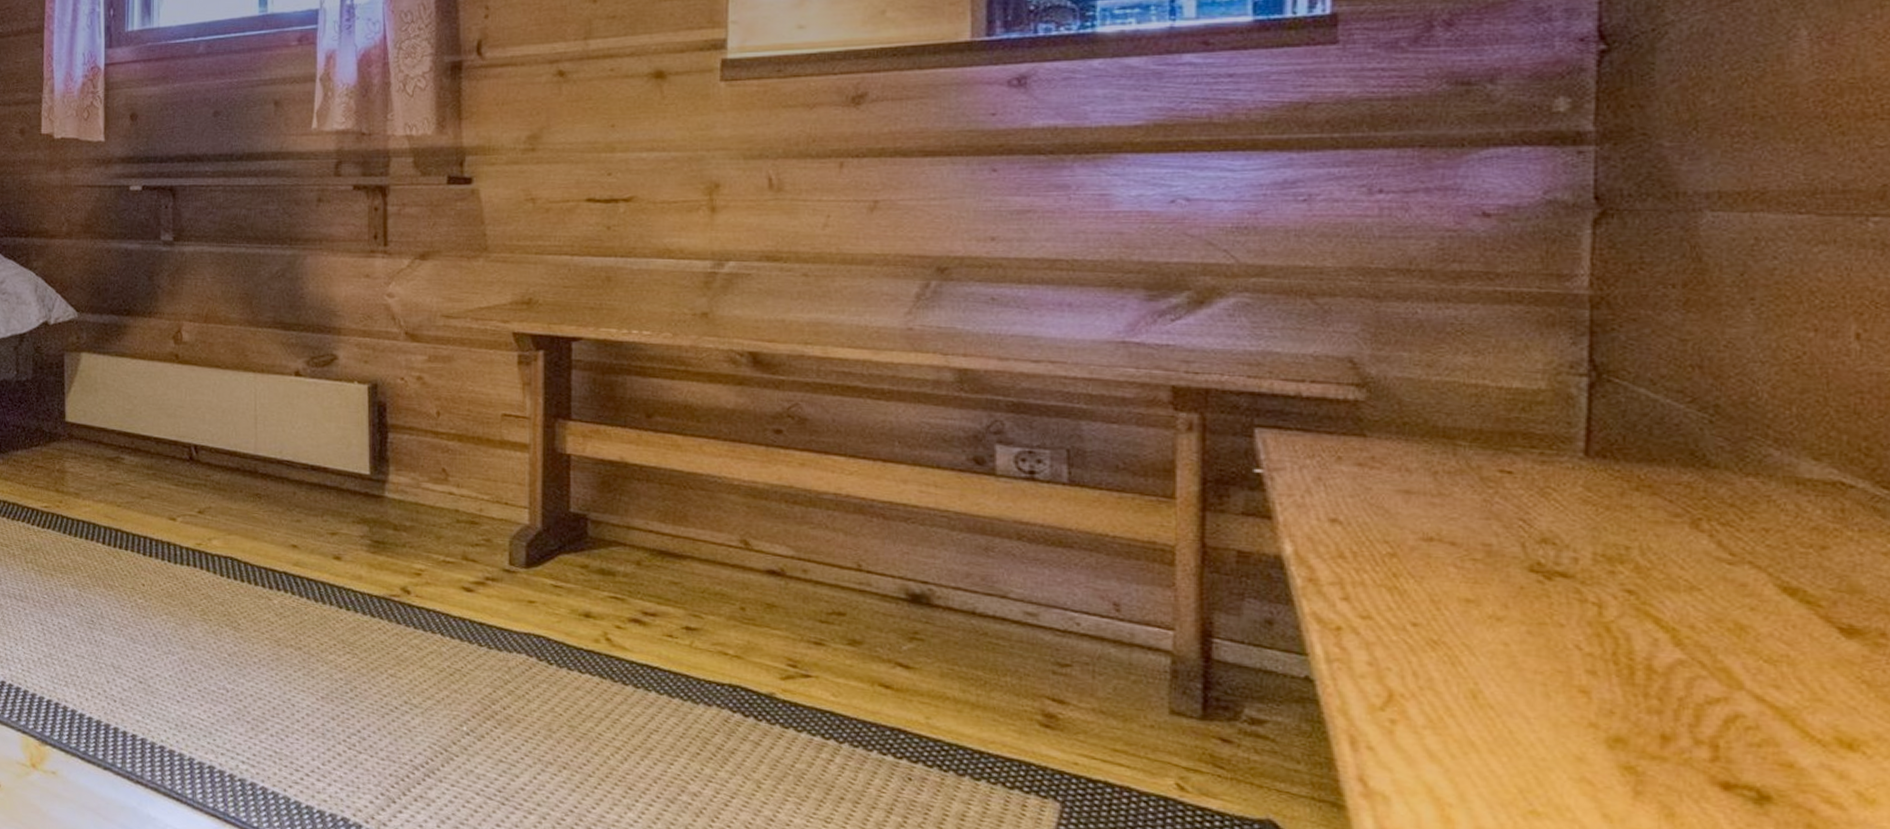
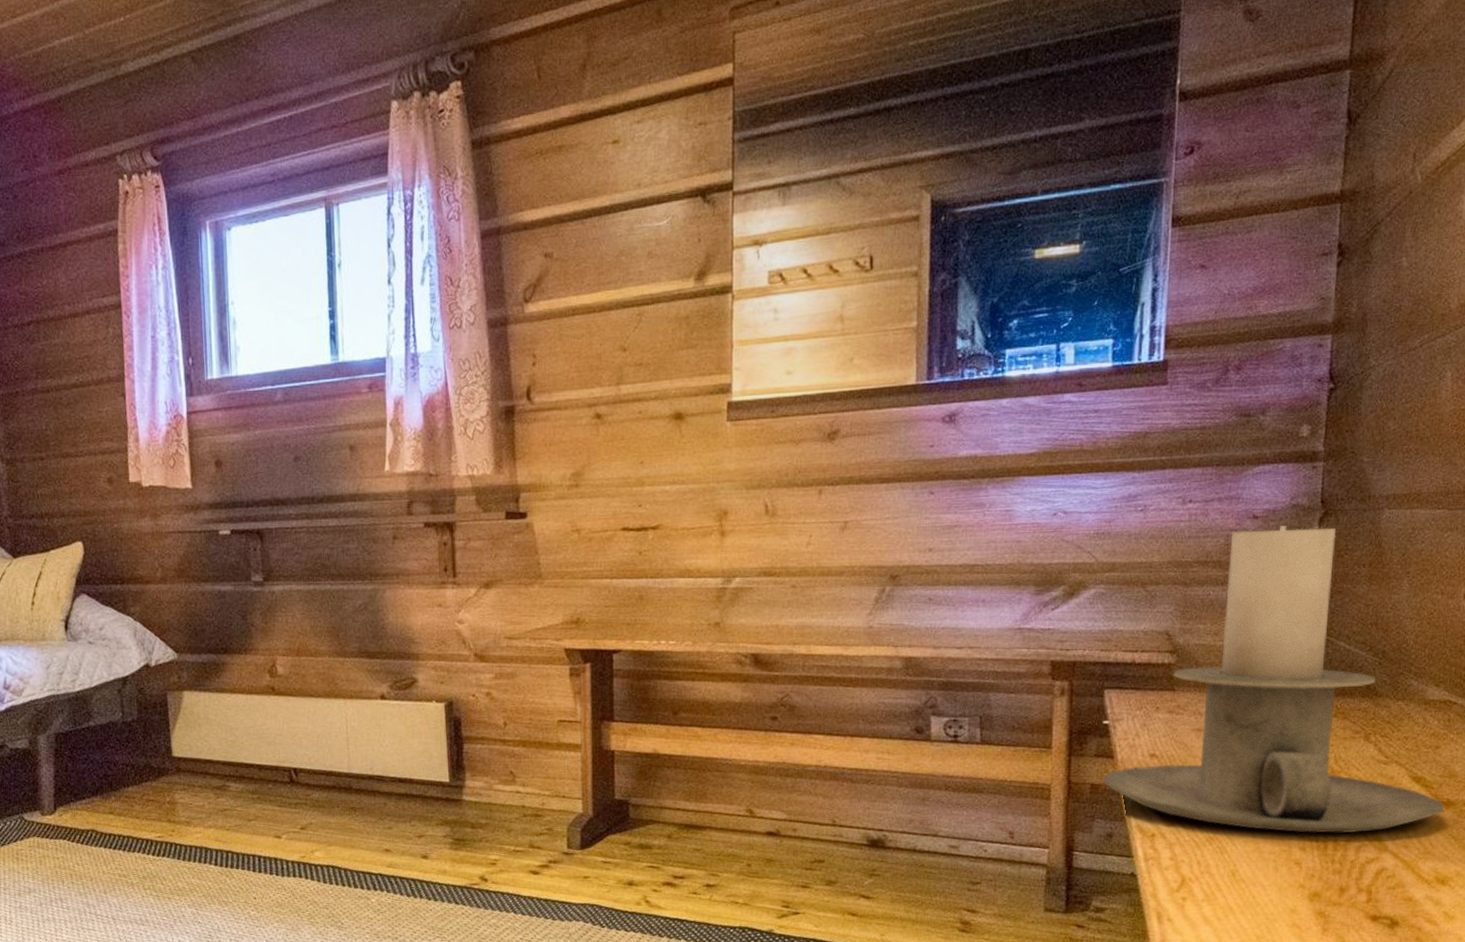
candle holder: none [1253,228,1847,660] -> present [1101,526,1446,834]

